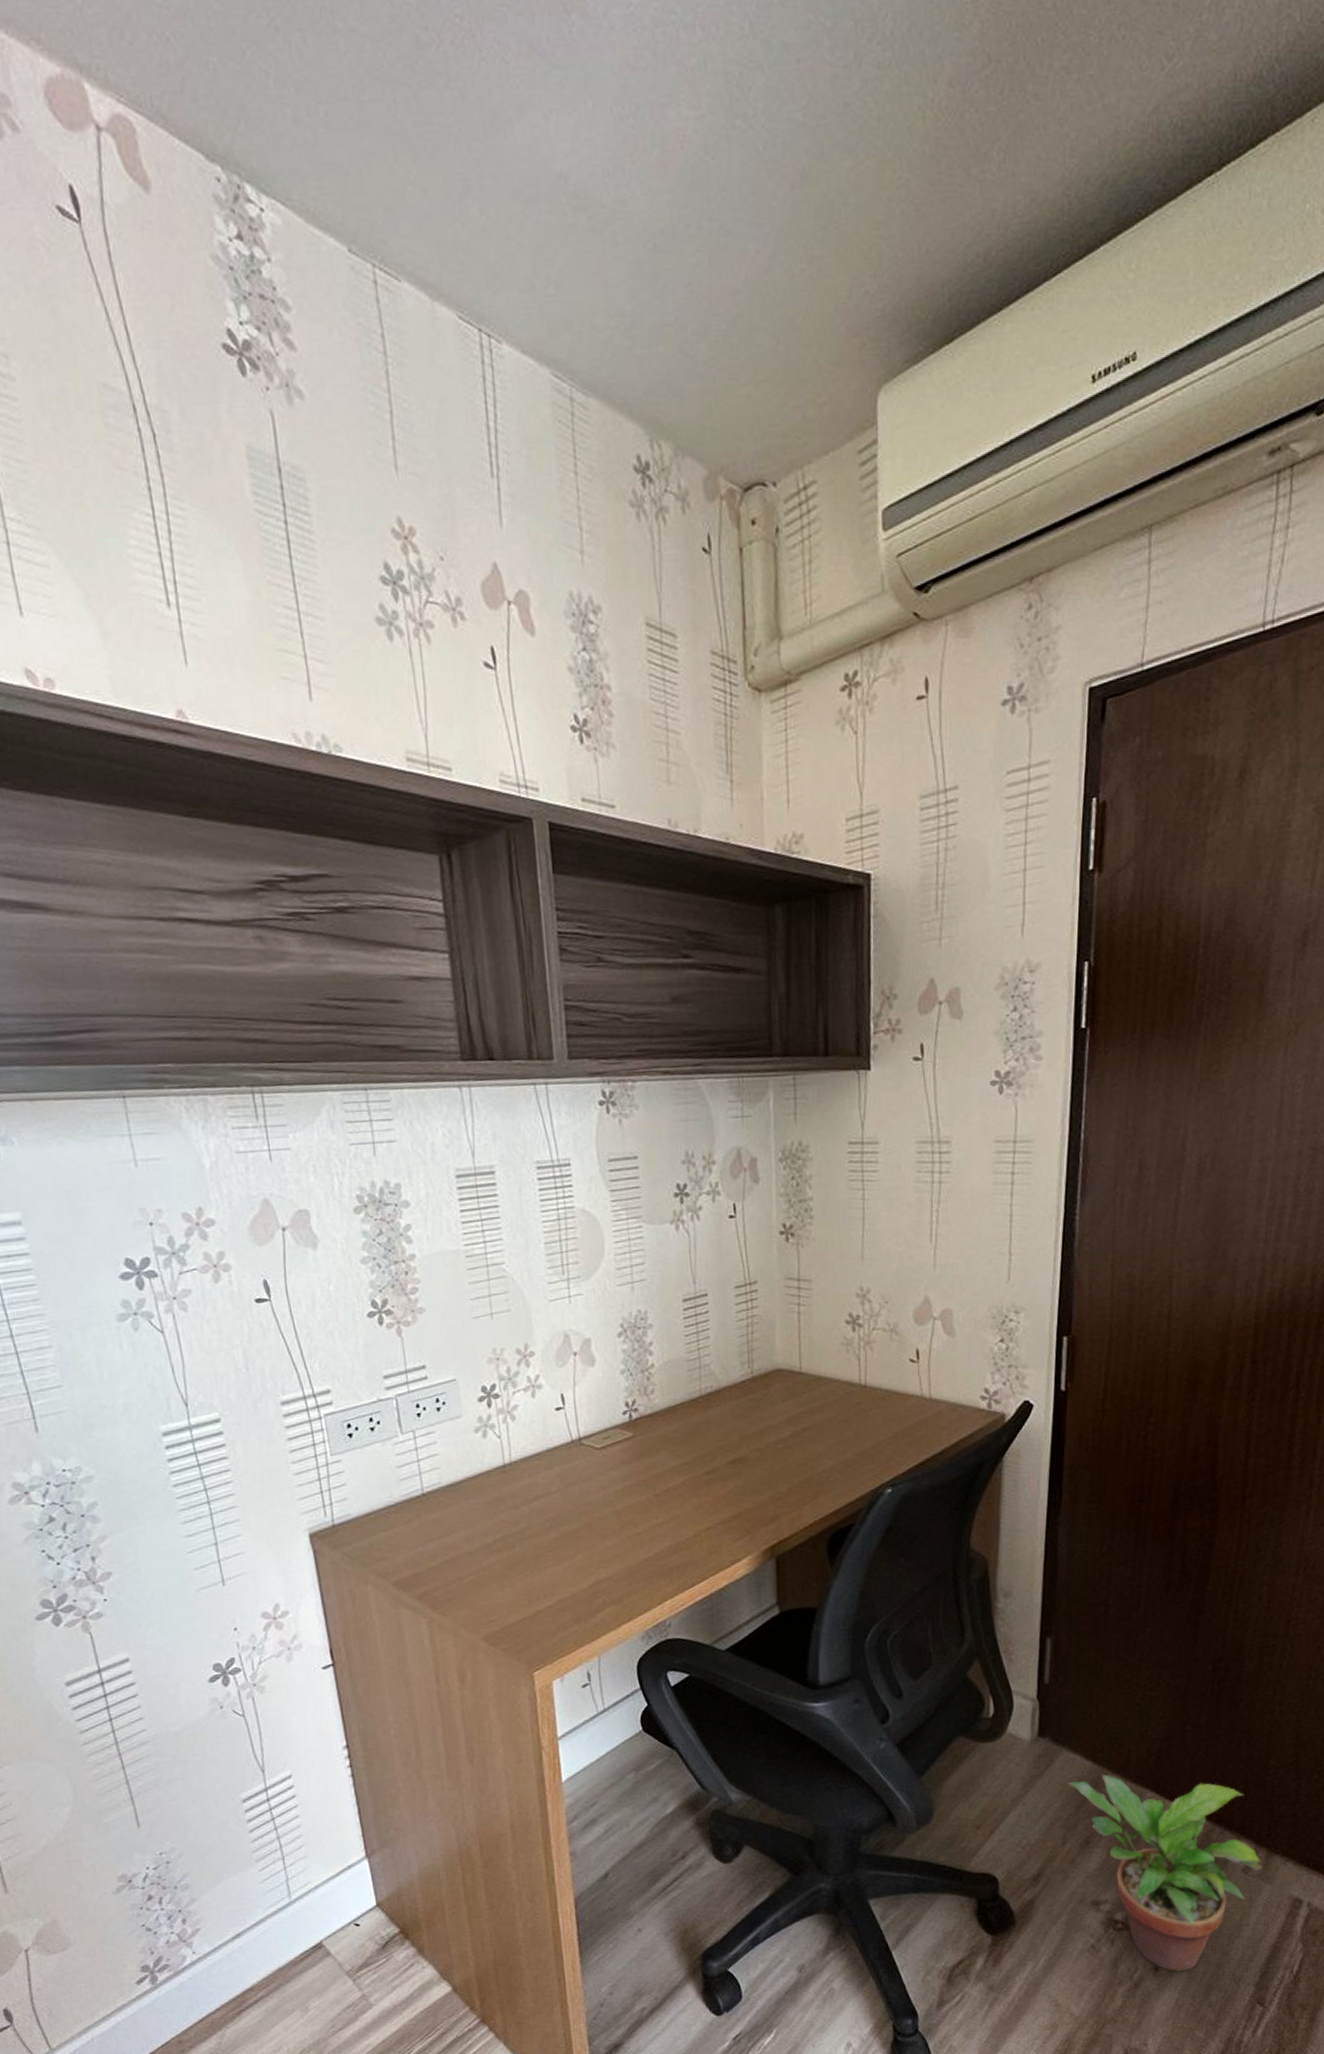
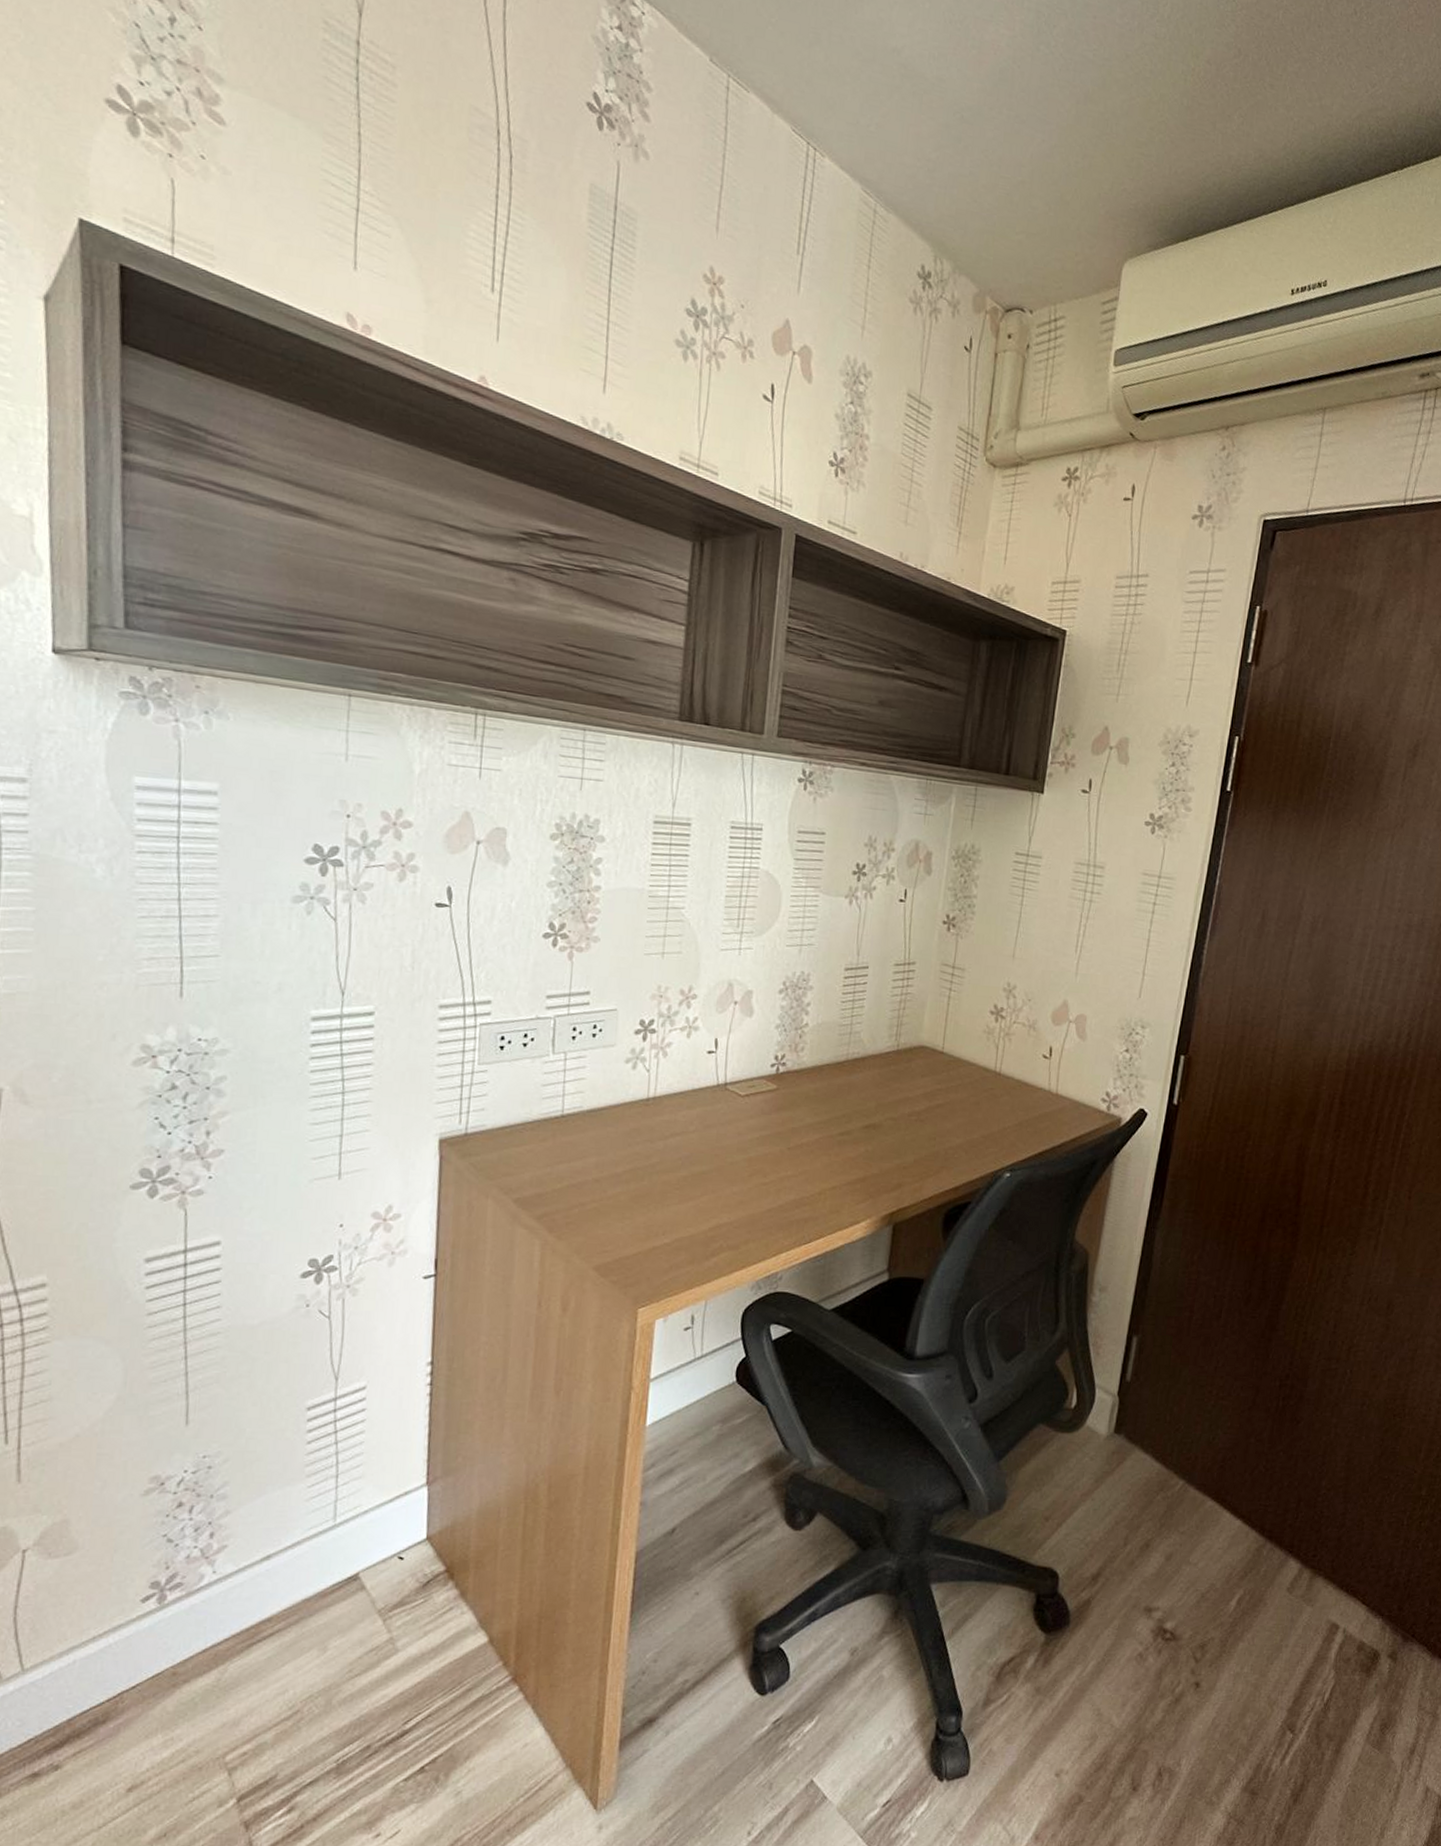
potted plant: present [1068,1774,1263,1972] -> none [1136,1478,1306,1690]

